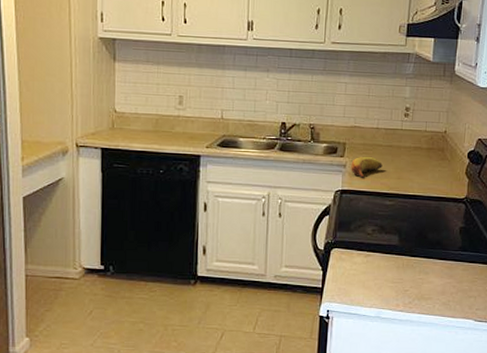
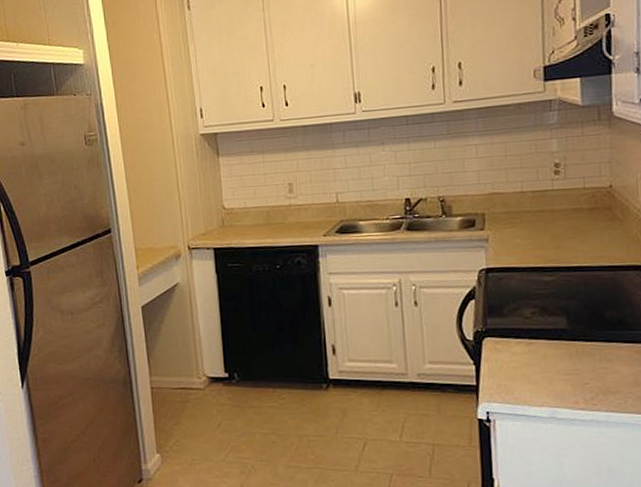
fruit: present [351,157,383,178] -> none [494,227,534,252]

